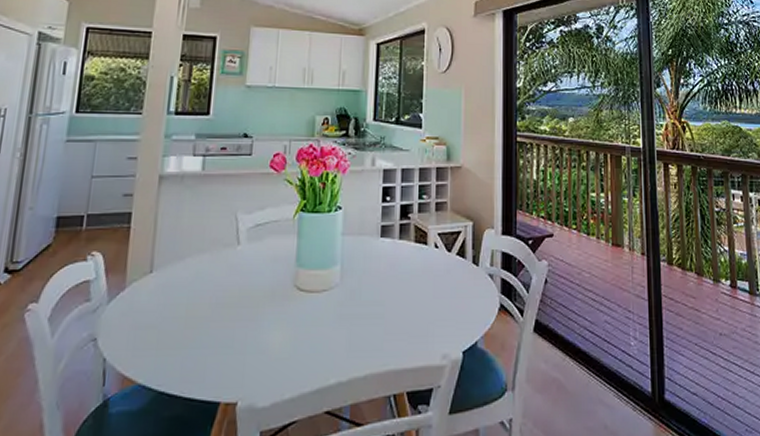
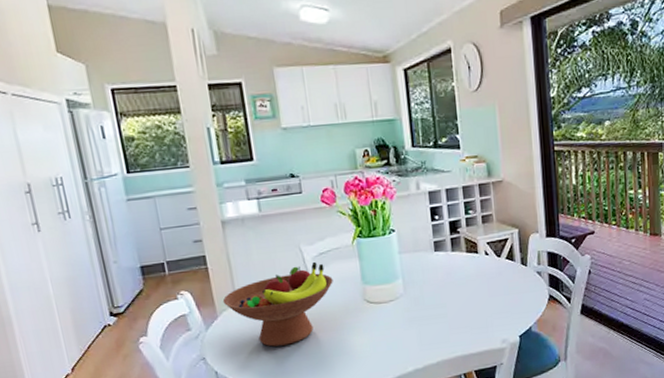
fruit bowl: none [136,233,265,333] -> present [222,261,333,347]

